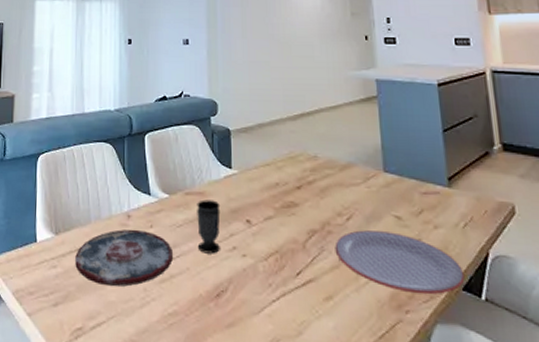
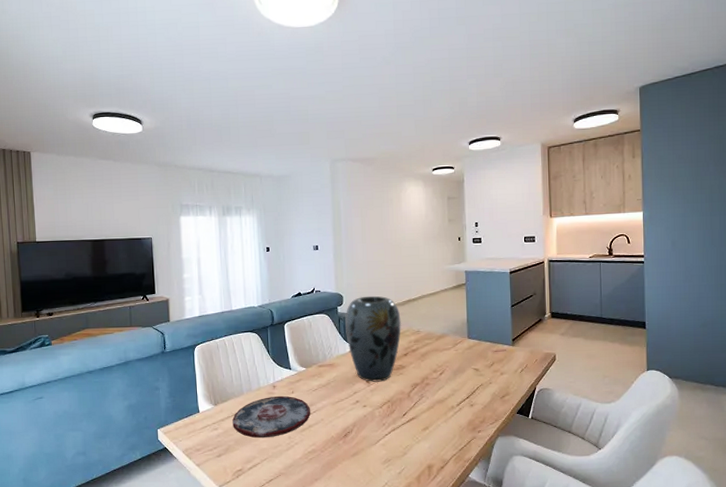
cup: present [197,199,221,254] -> none [328,369,347,408]
vase: none [220,105,293,223] -> present [345,296,402,382]
plate: present [334,230,465,295] -> none [431,380,519,419]

